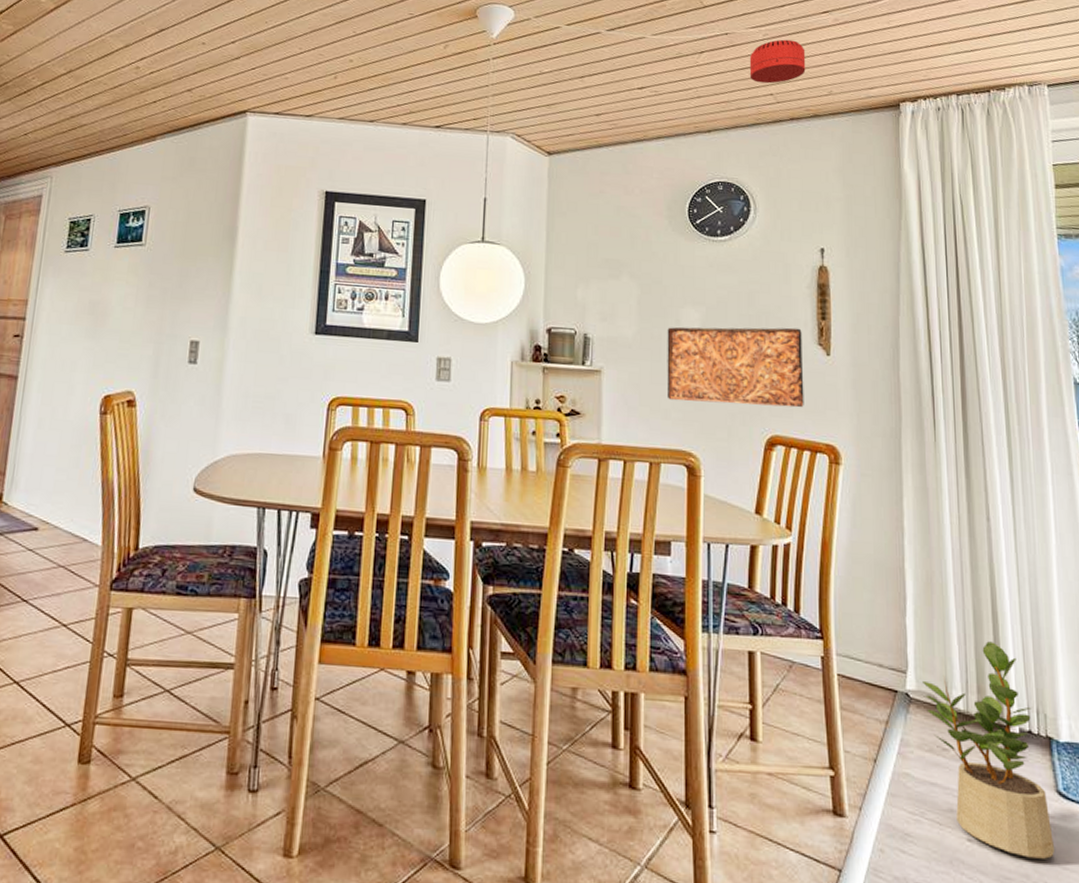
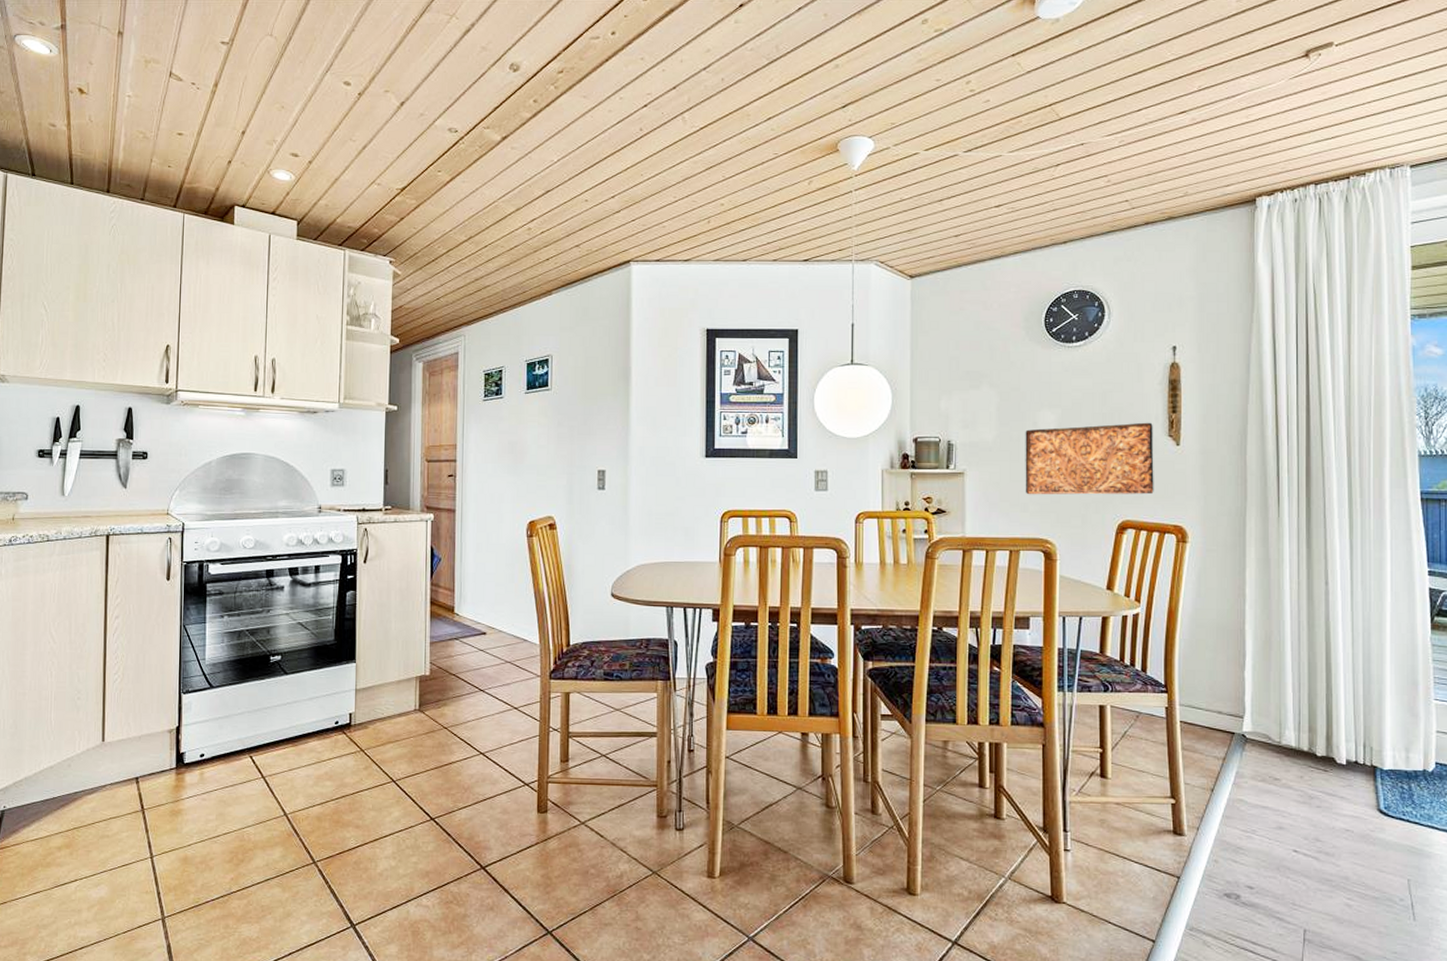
smoke detector: present [749,39,806,84] -> none [1105,144,1162,190]
potted plant: present [923,641,1054,859] -> none [1258,688,1373,864]

